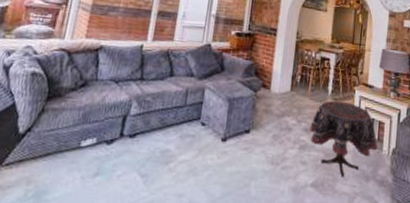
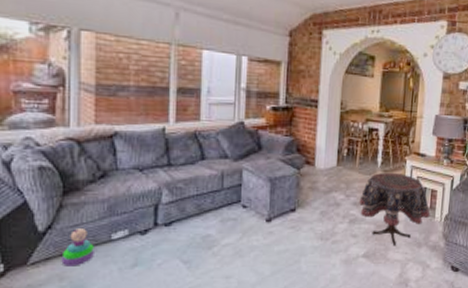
stacking toy: none [32,133,64,171] -> present [61,229,94,267]

